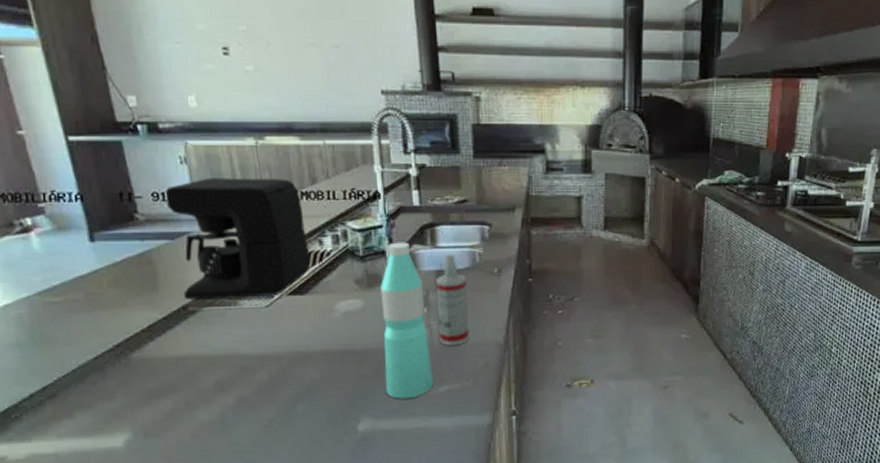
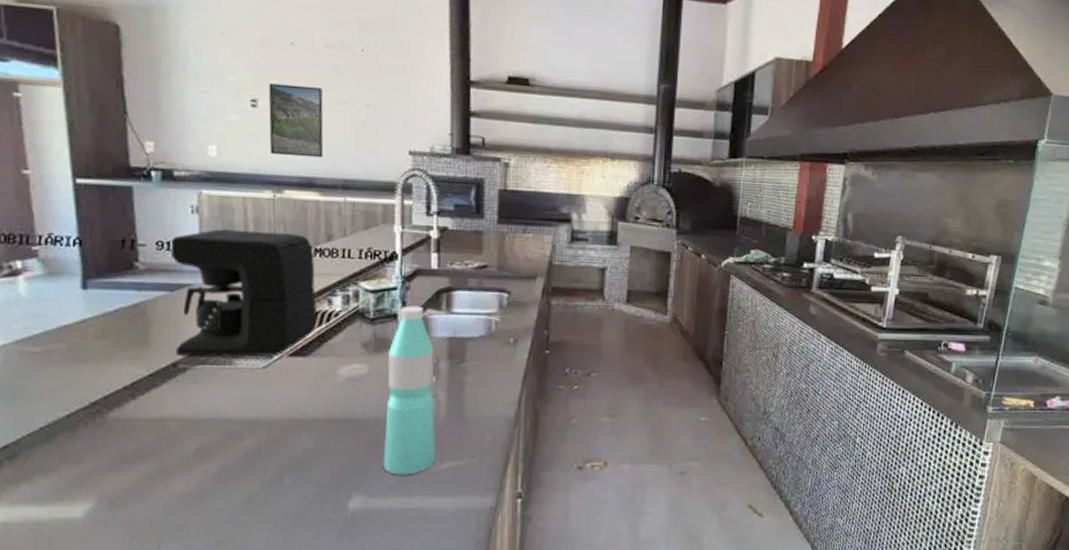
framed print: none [238,30,299,102] -> present [268,83,324,158]
spray bottle: present [436,254,469,345] -> none [446,320,480,418]

